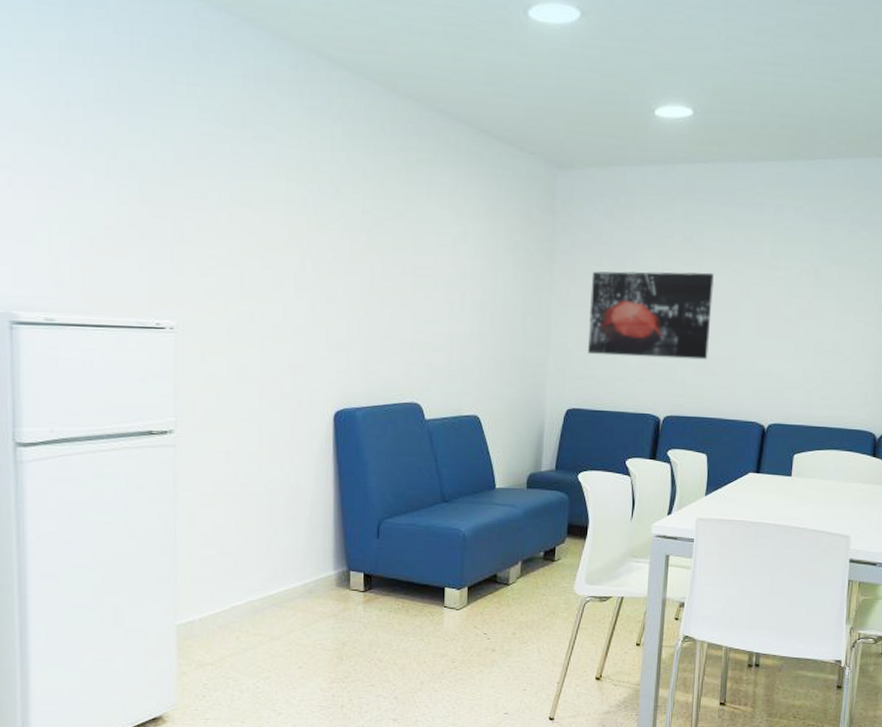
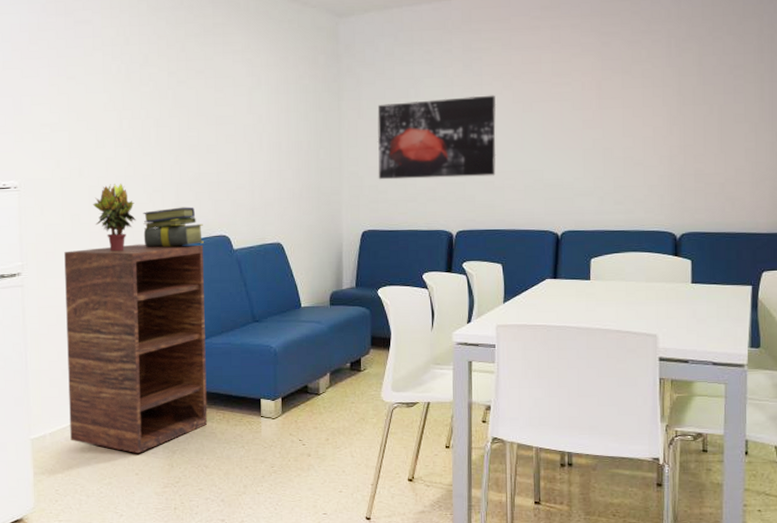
shelving unit: none [224,405,392,644] -> present [64,244,208,453]
potted plant: none [264,334,315,413] -> present [92,184,136,252]
stack of books: none [323,367,393,413] -> present [143,206,204,248]

